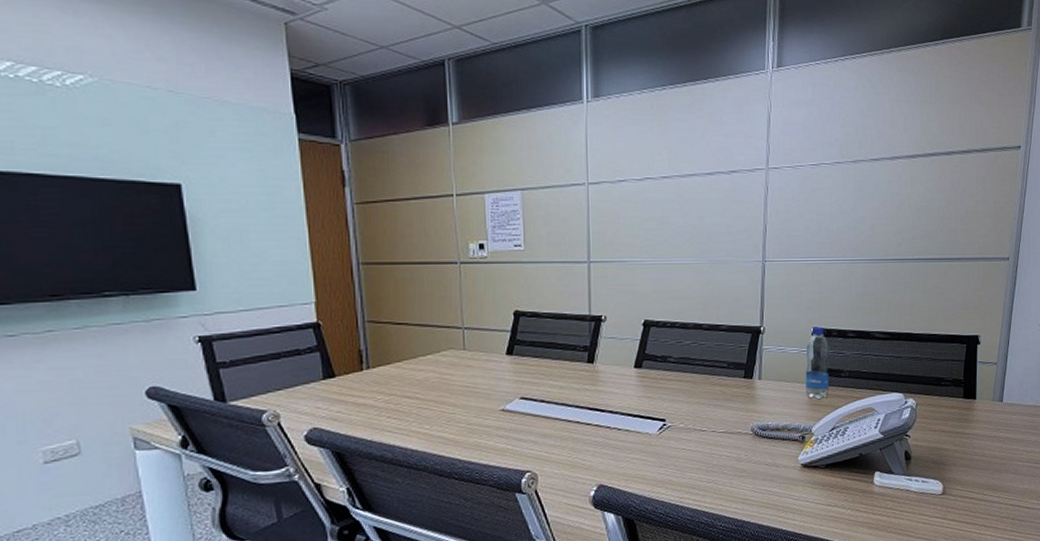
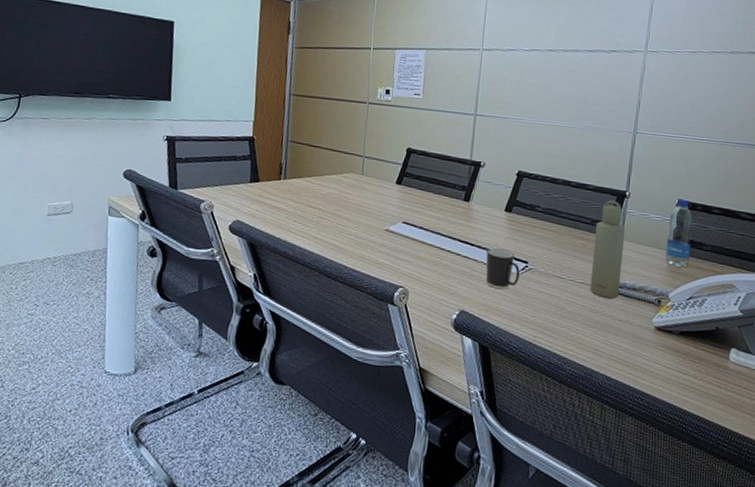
mug: none [619,410,659,455] -> present [485,248,521,290]
bottle: none [732,339,764,445] -> present [590,200,626,299]

